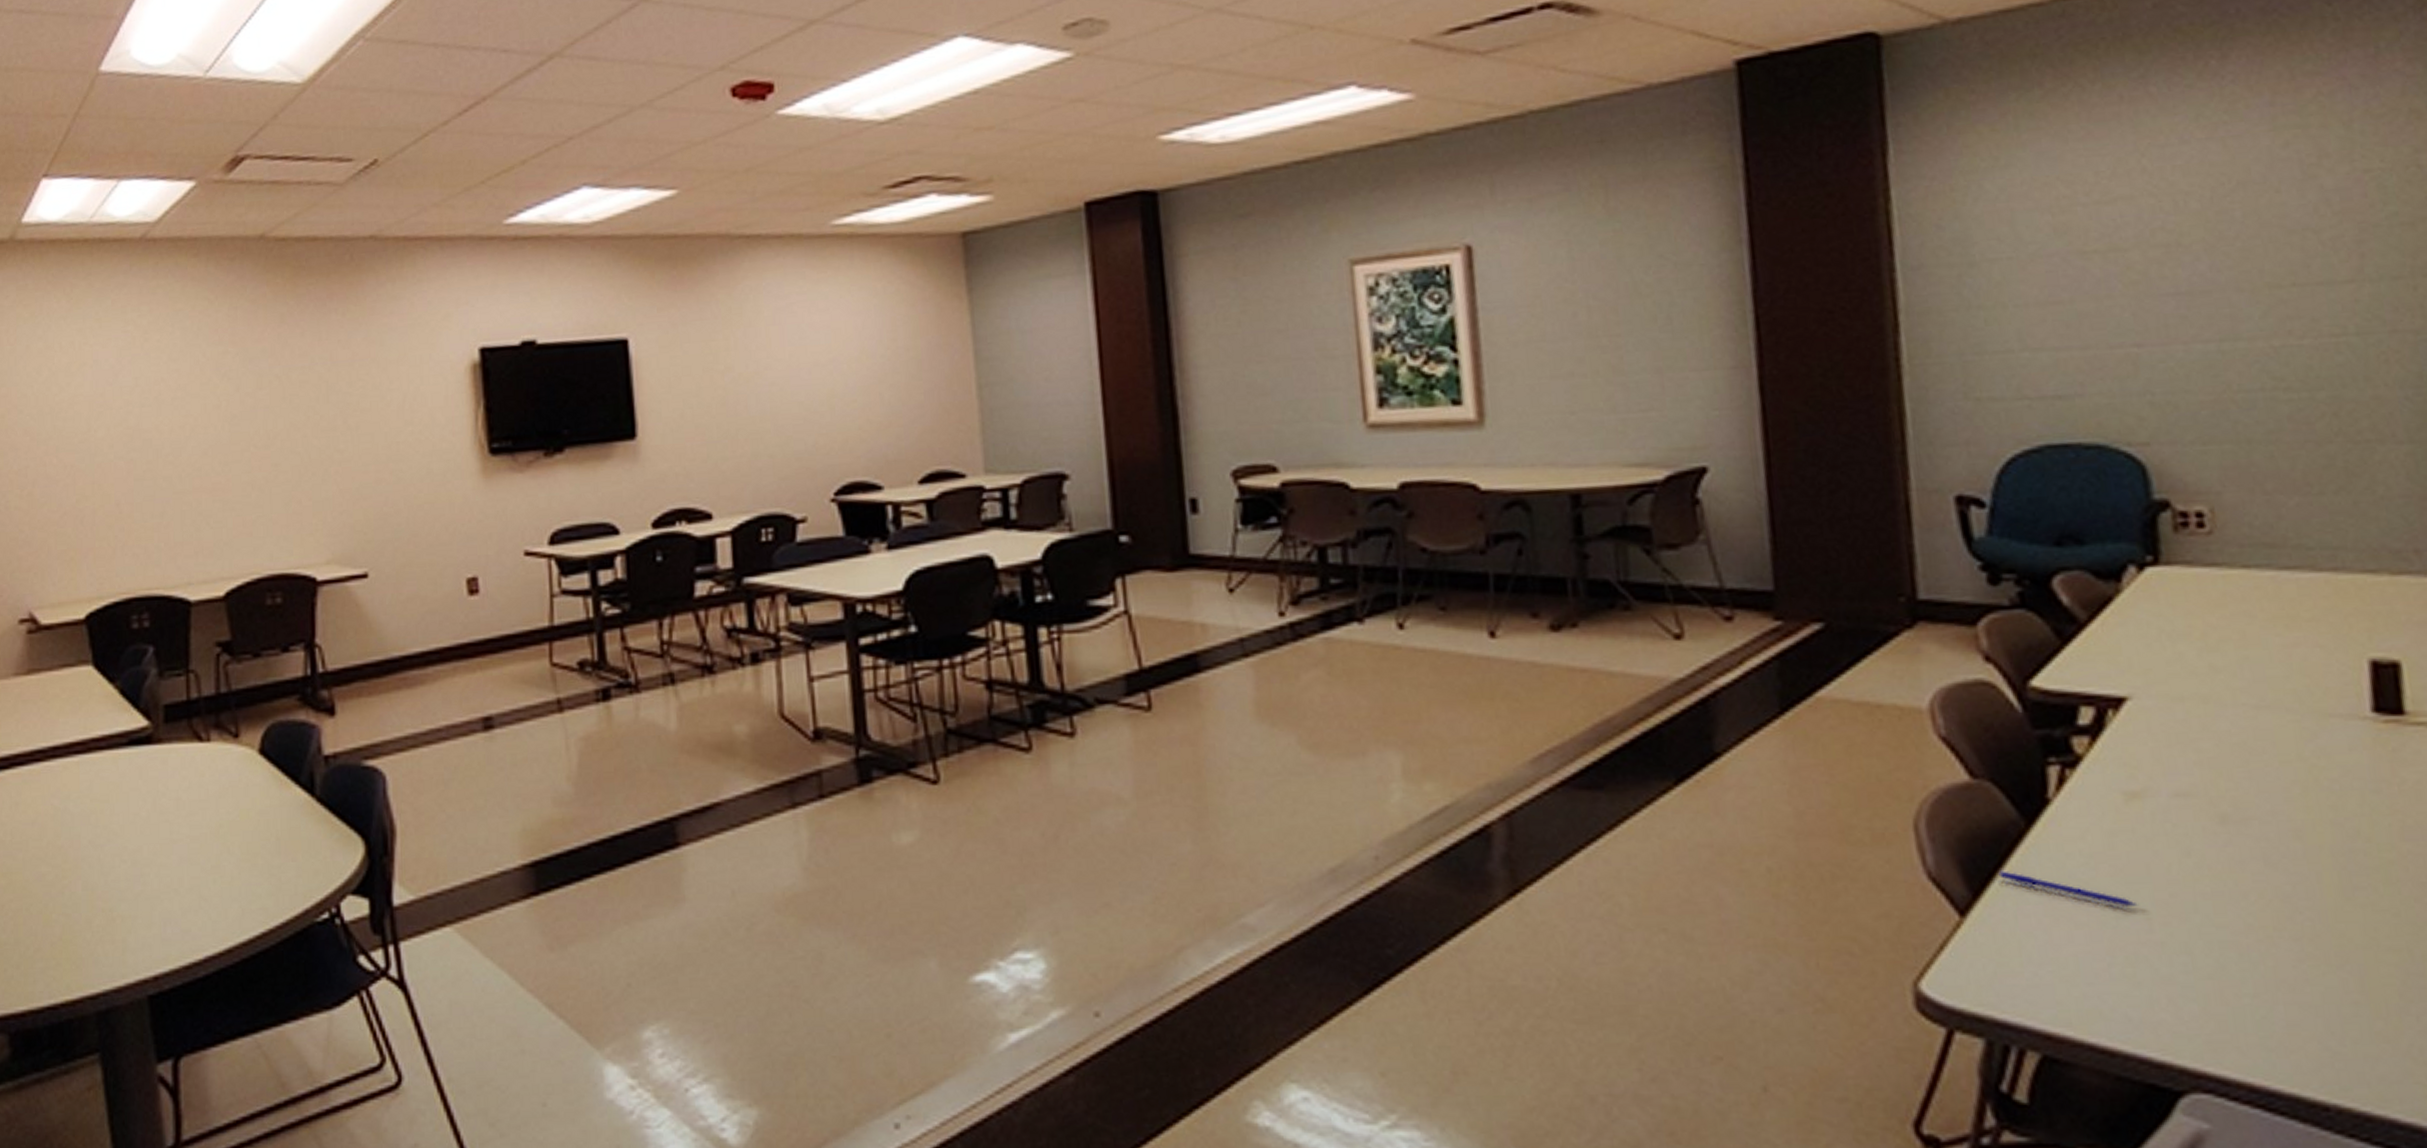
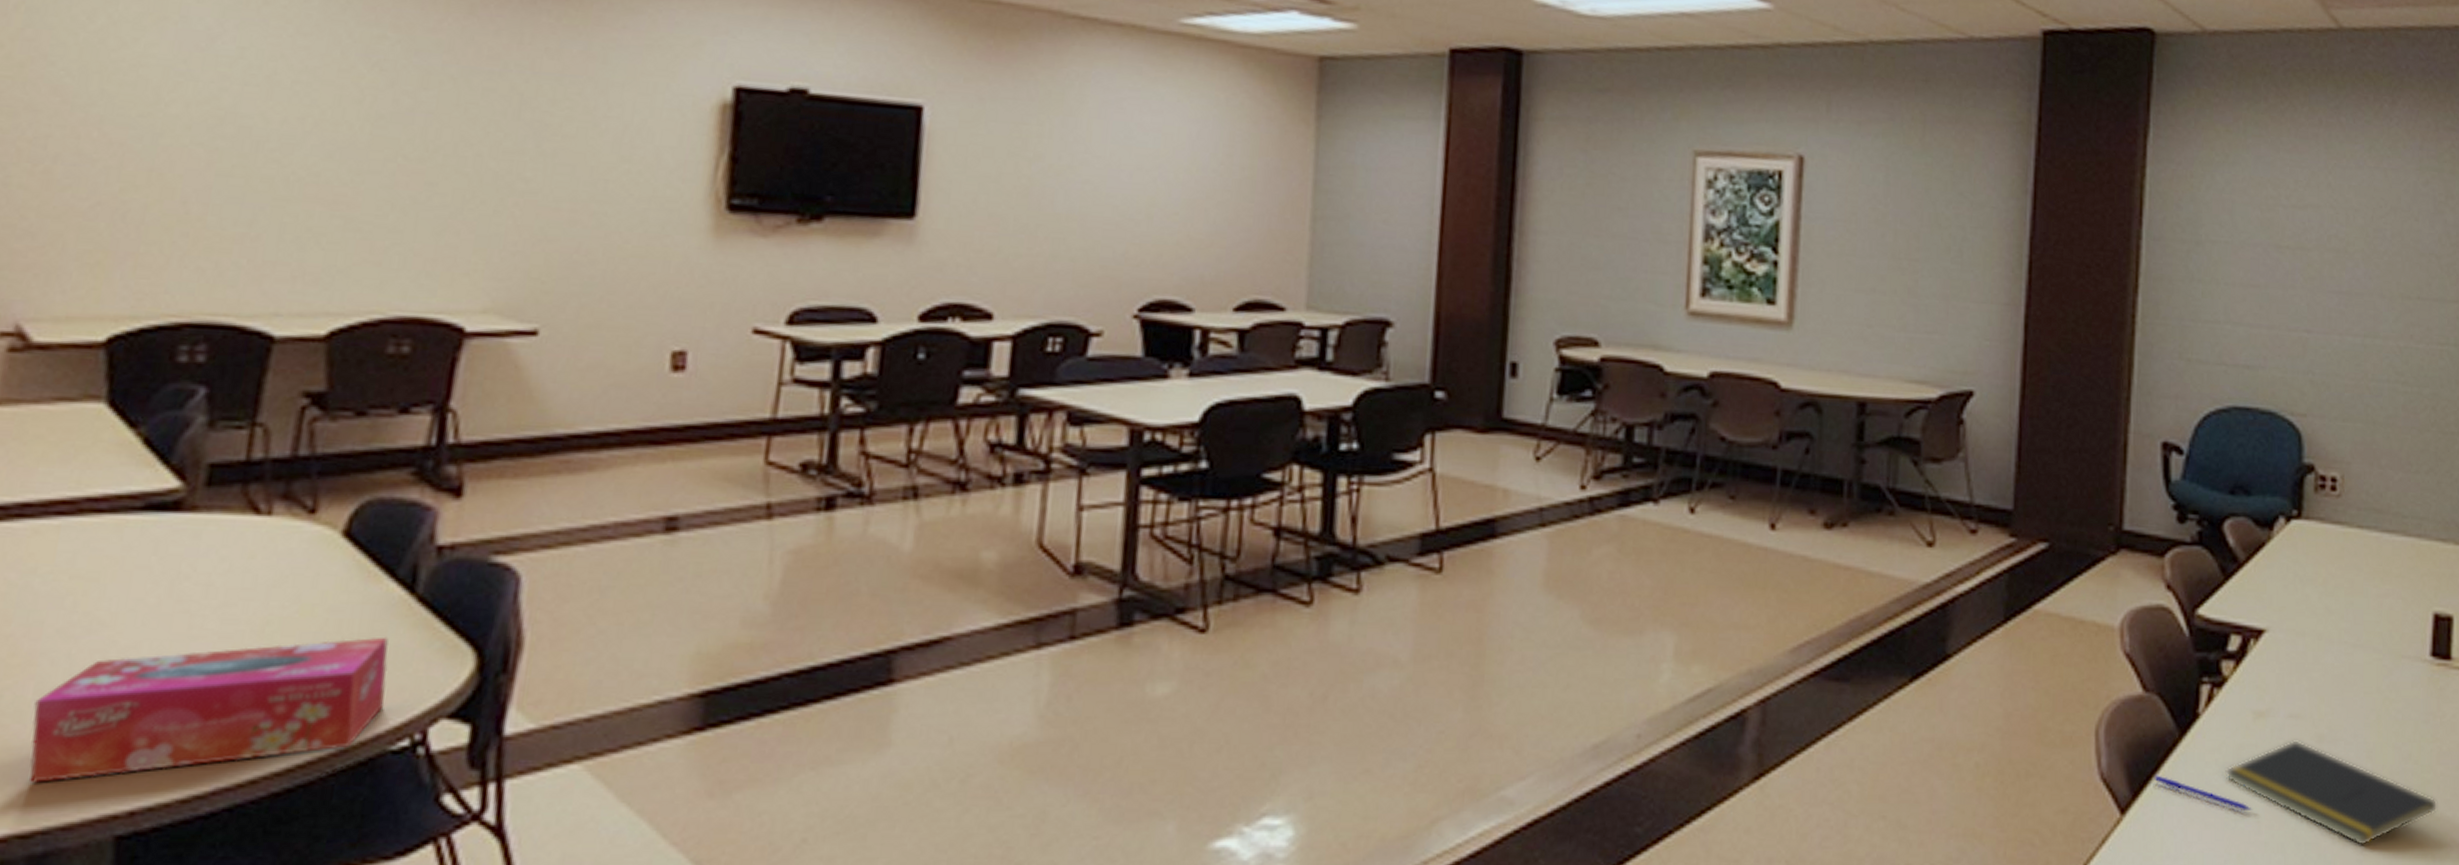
tissue box: none [84,831,307,957] -> present [29,637,389,783]
notepad: none [2094,822,2409,943] -> present [2225,740,2438,847]

